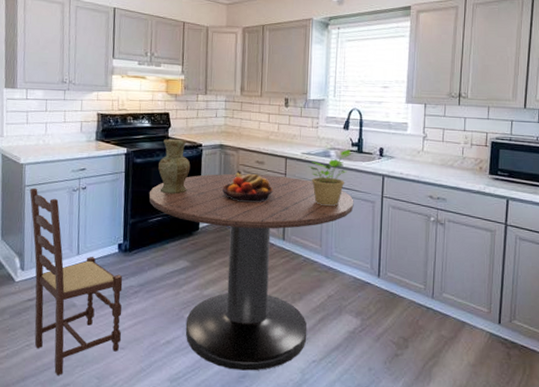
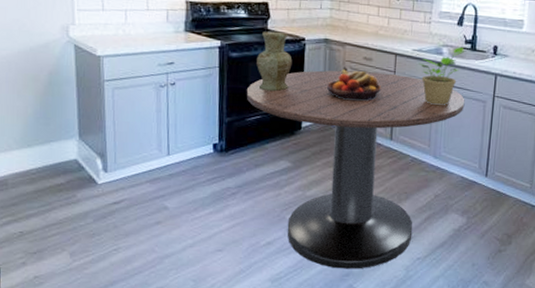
dining chair: present [29,188,123,376] -> none [110,83,219,280]

